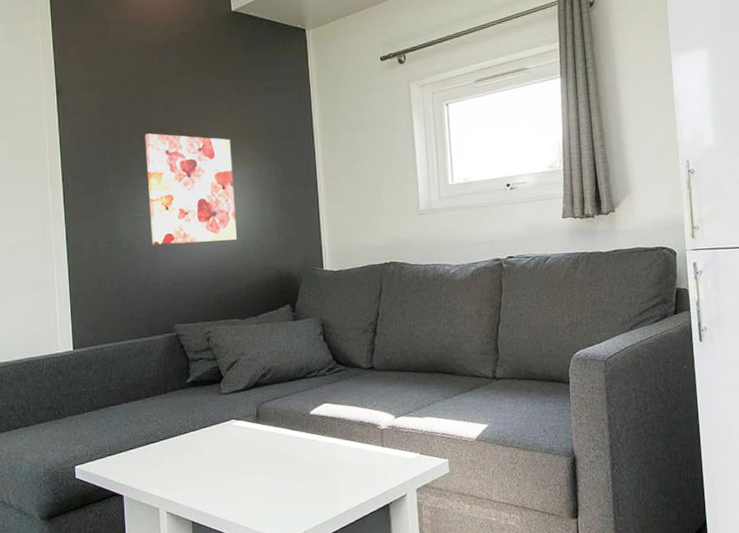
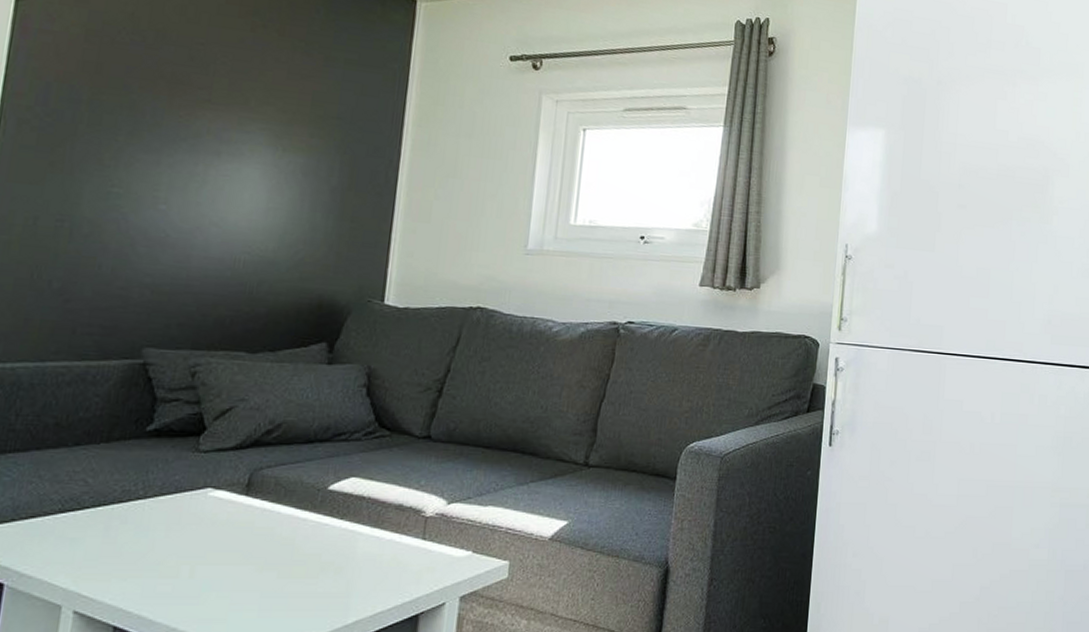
wall art: present [145,133,237,245] -> none [130,83,281,247]

